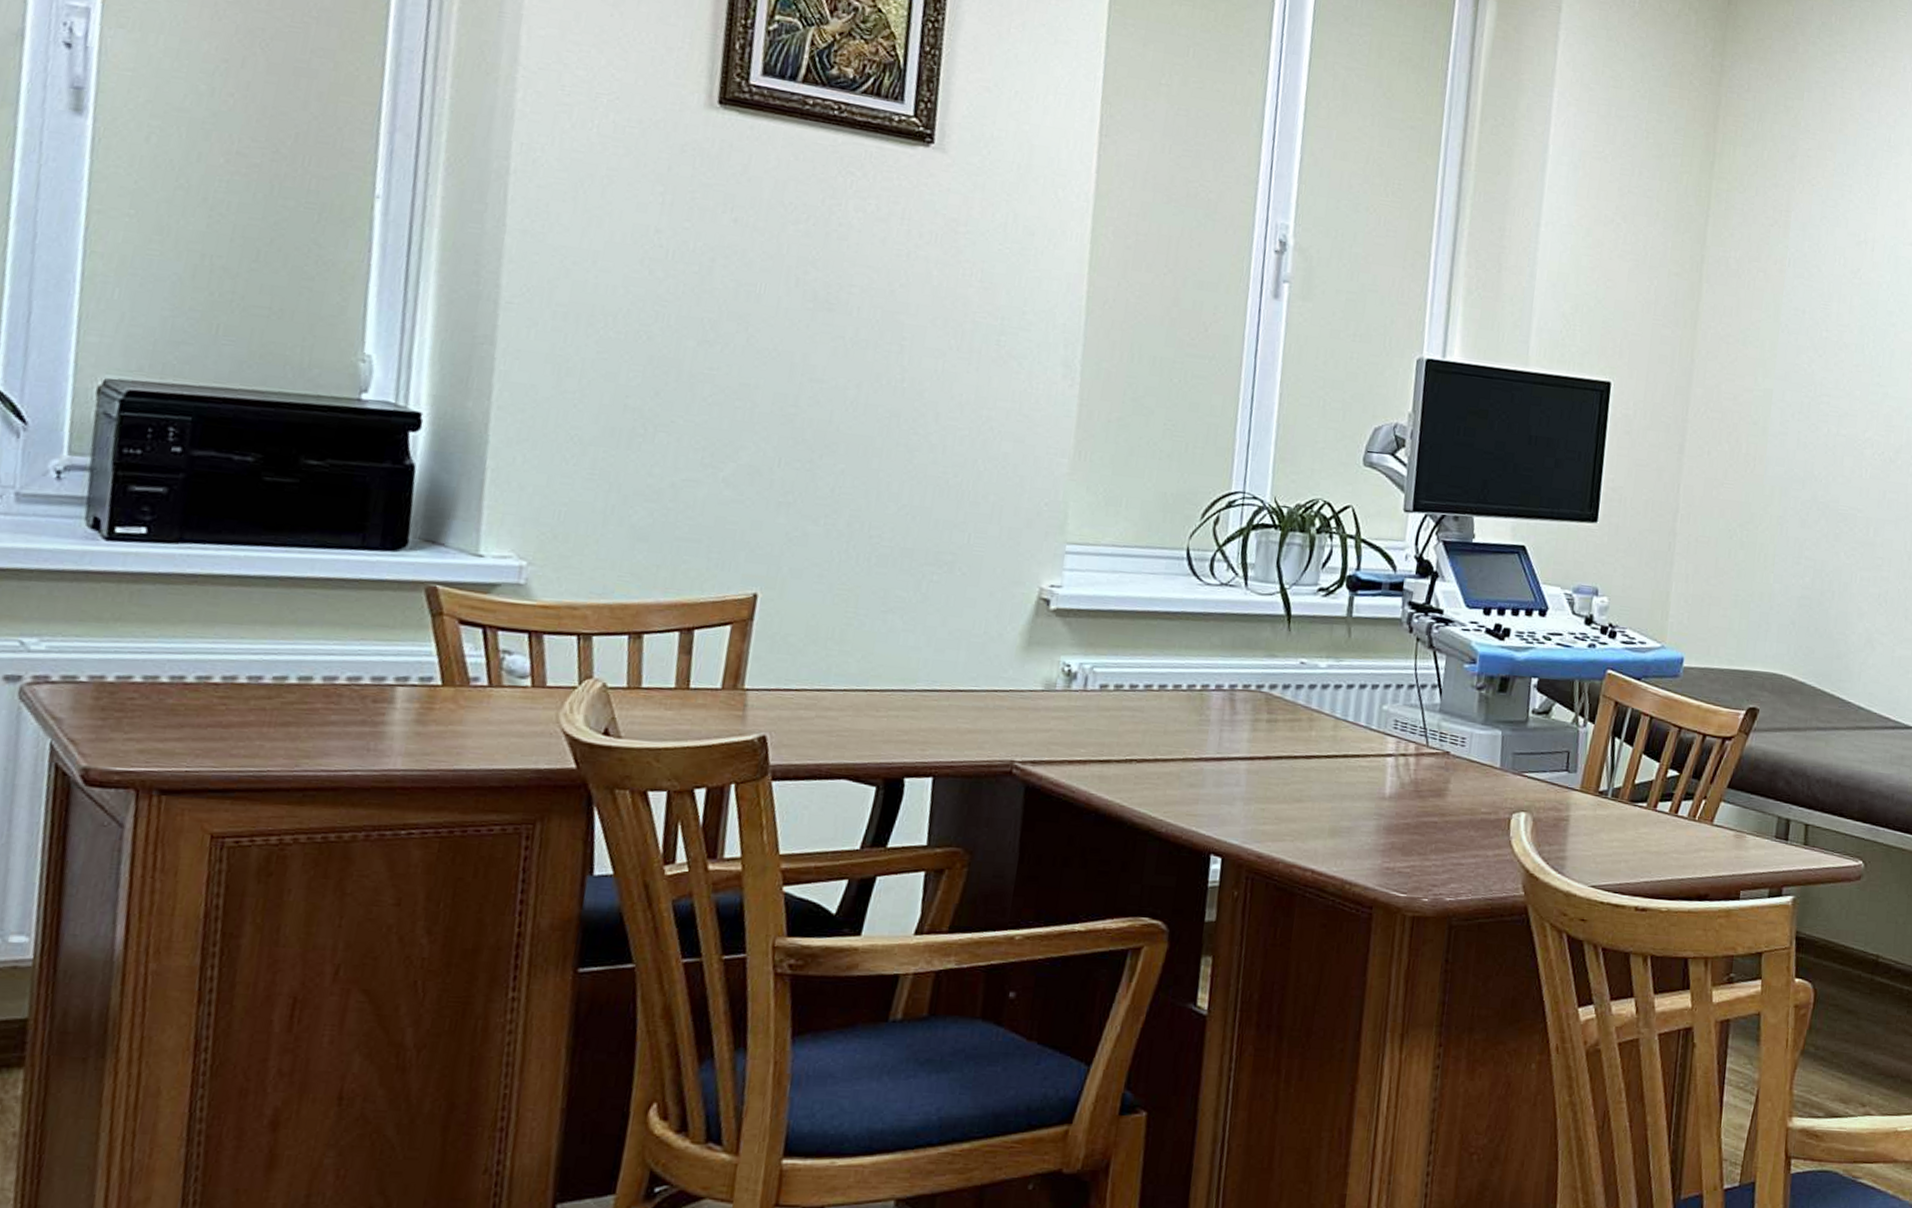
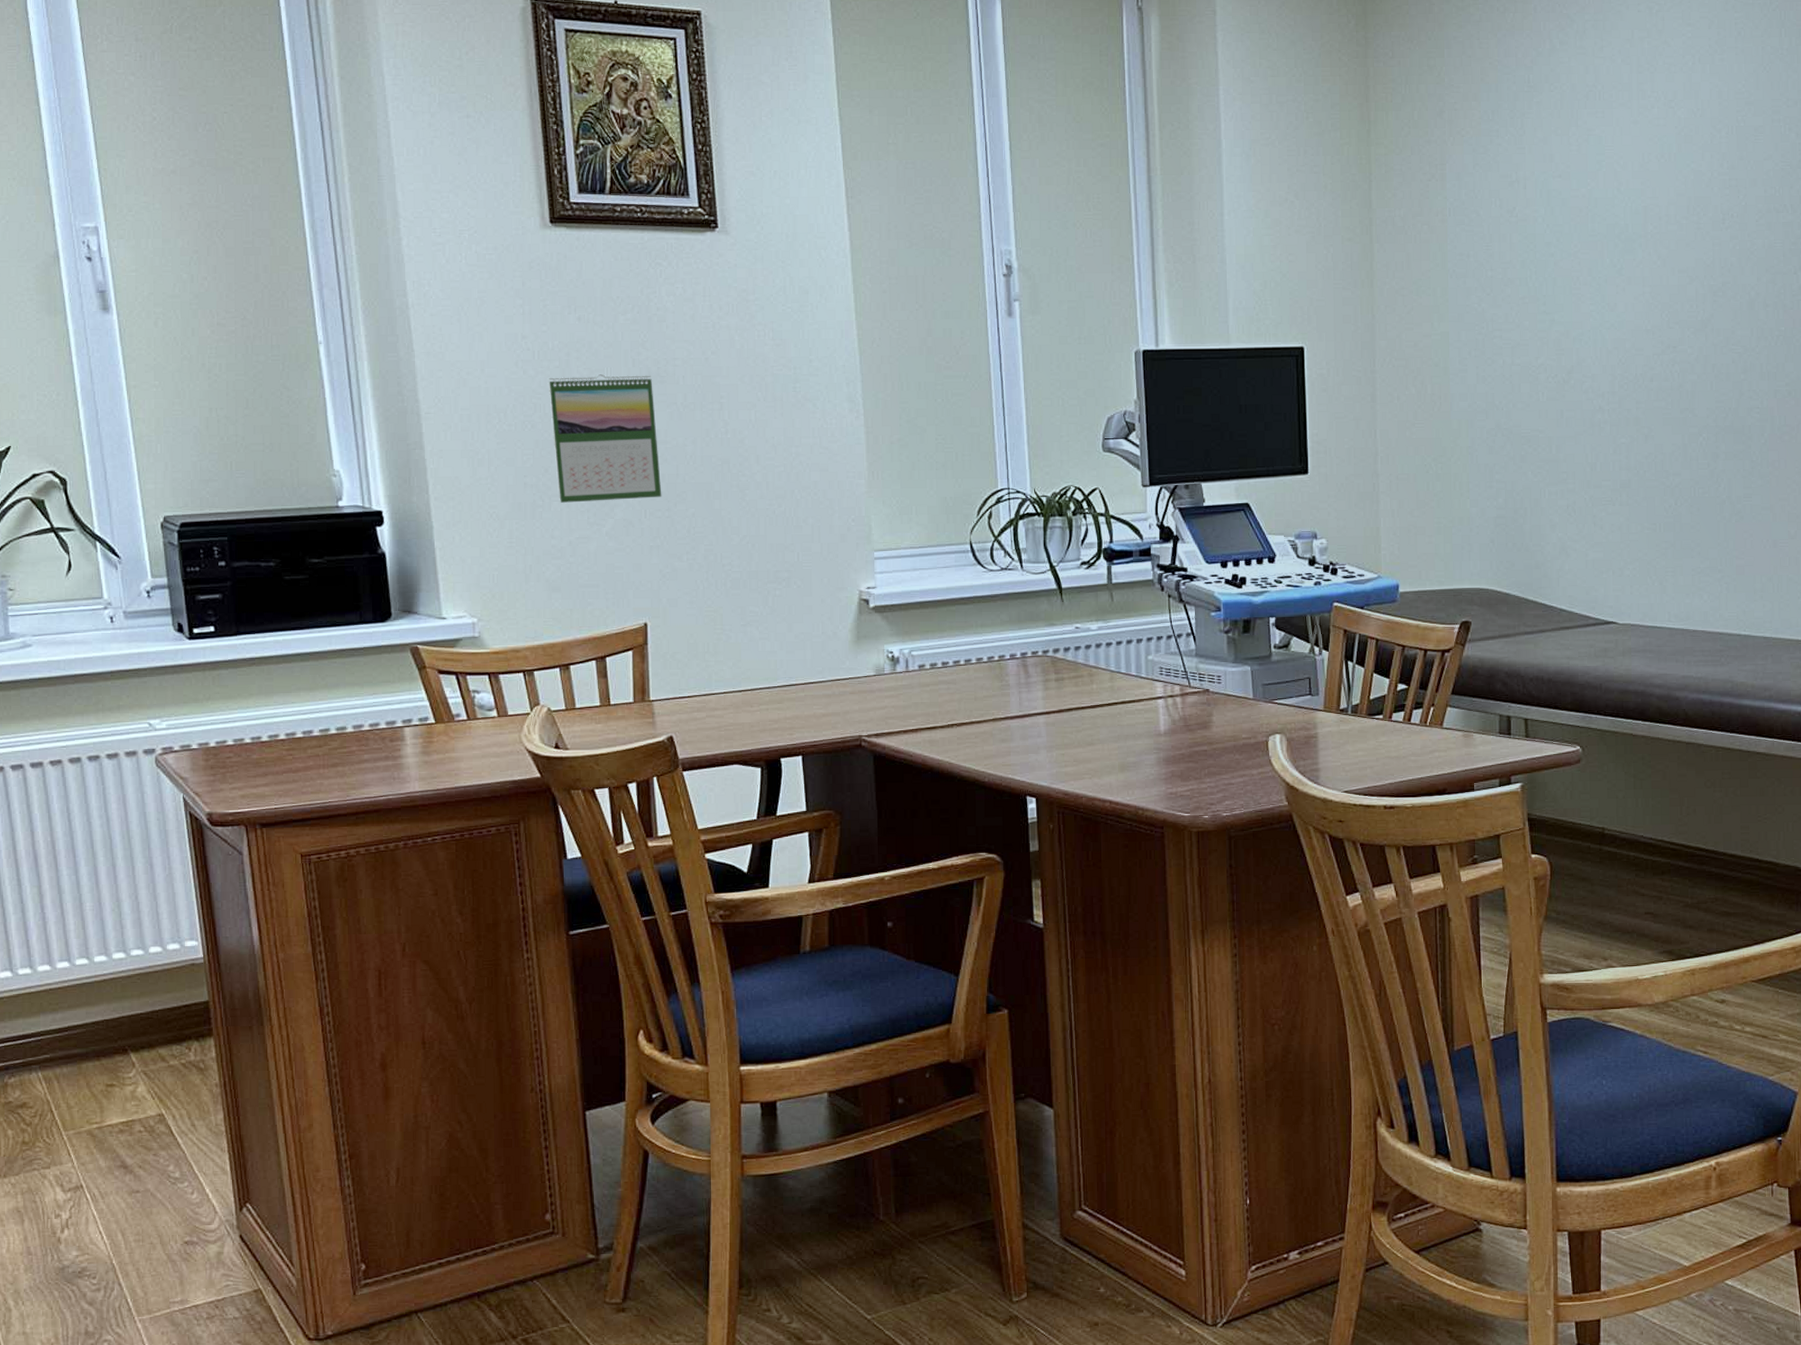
calendar: none [667,284,818,445] -> present [548,374,662,503]

